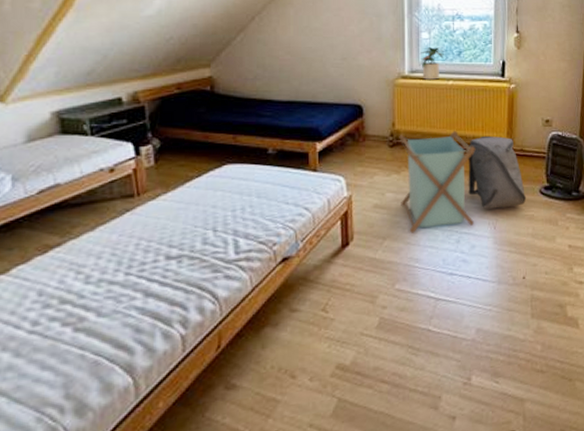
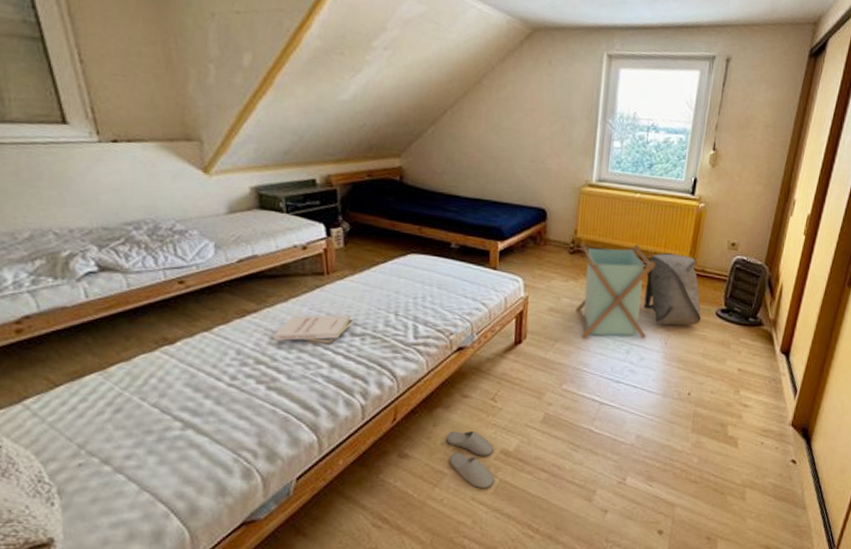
books: none [80,237,169,275] -> present [273,315,354,344]
slippers: none [277,347,333,413] -> present [446,430,495,489]
potted plant: present [418,47,444,80] -> none [607,157,635,191]

